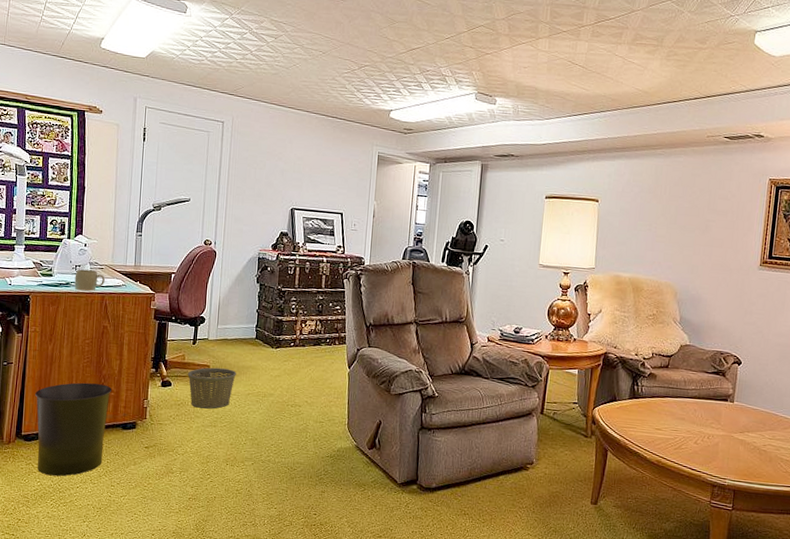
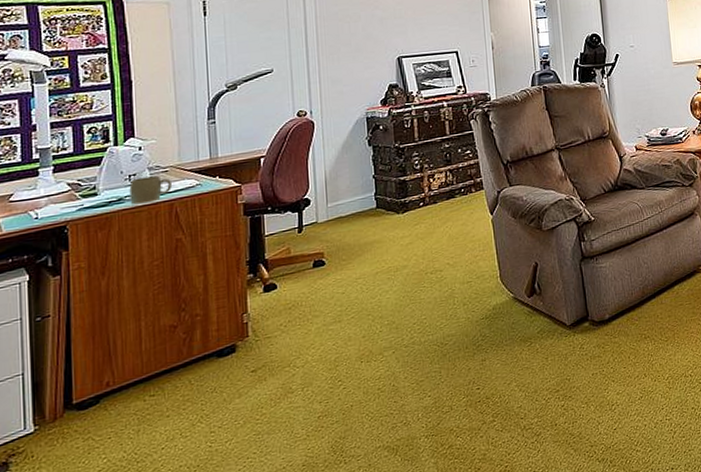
waste bin: present [35,382,112,476] -> none [87,309,198,446]
basket: present [188,367,236,409] -> none [297,250,358,306]

